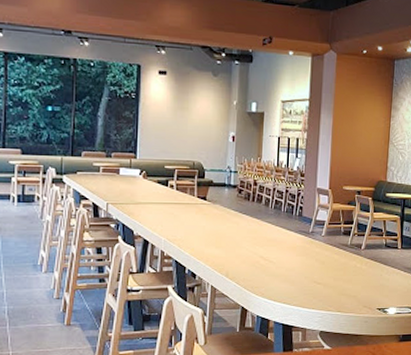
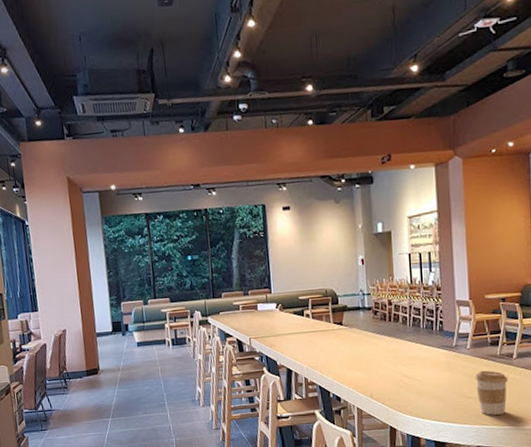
coffee cup: none [326,258,355,302] -> present [475,370,508,415]

